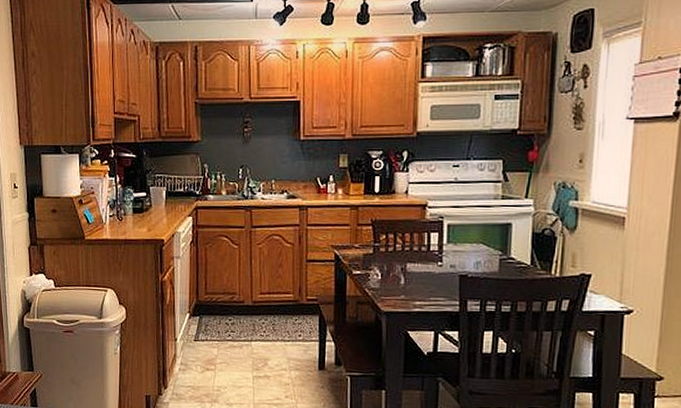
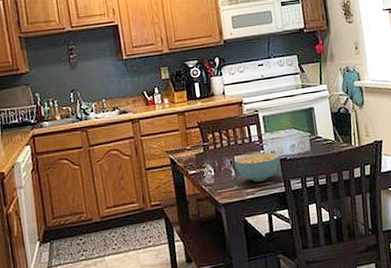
cereal bowl: none [405,263,460,296] -> present [234,152,280,182]

